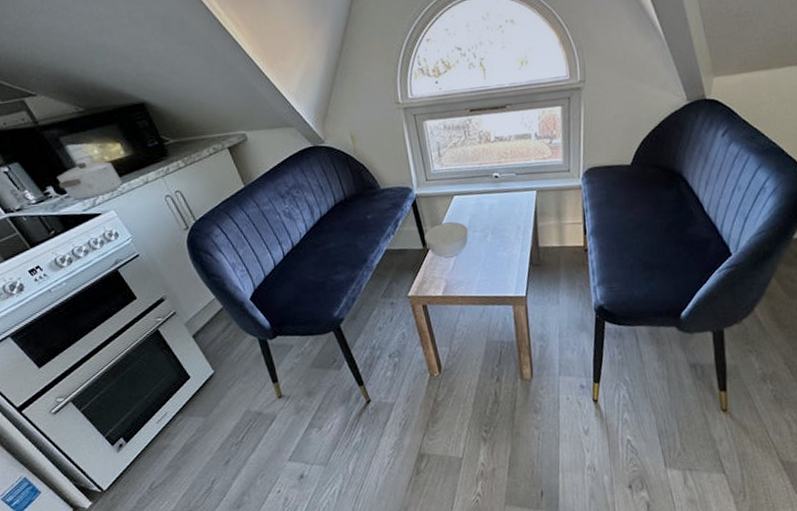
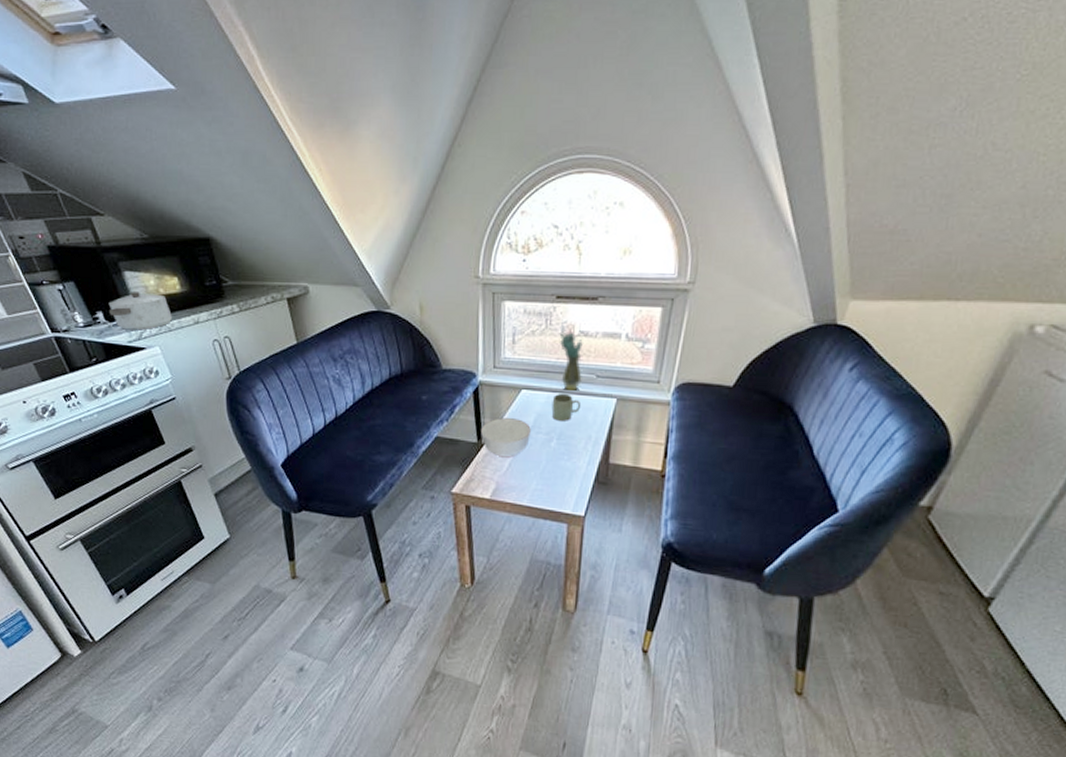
vase: none [479,138,504,190] -> present [560,330,583,391]
mug: none [481,193,508,218] -> present [551,393,582,421]

